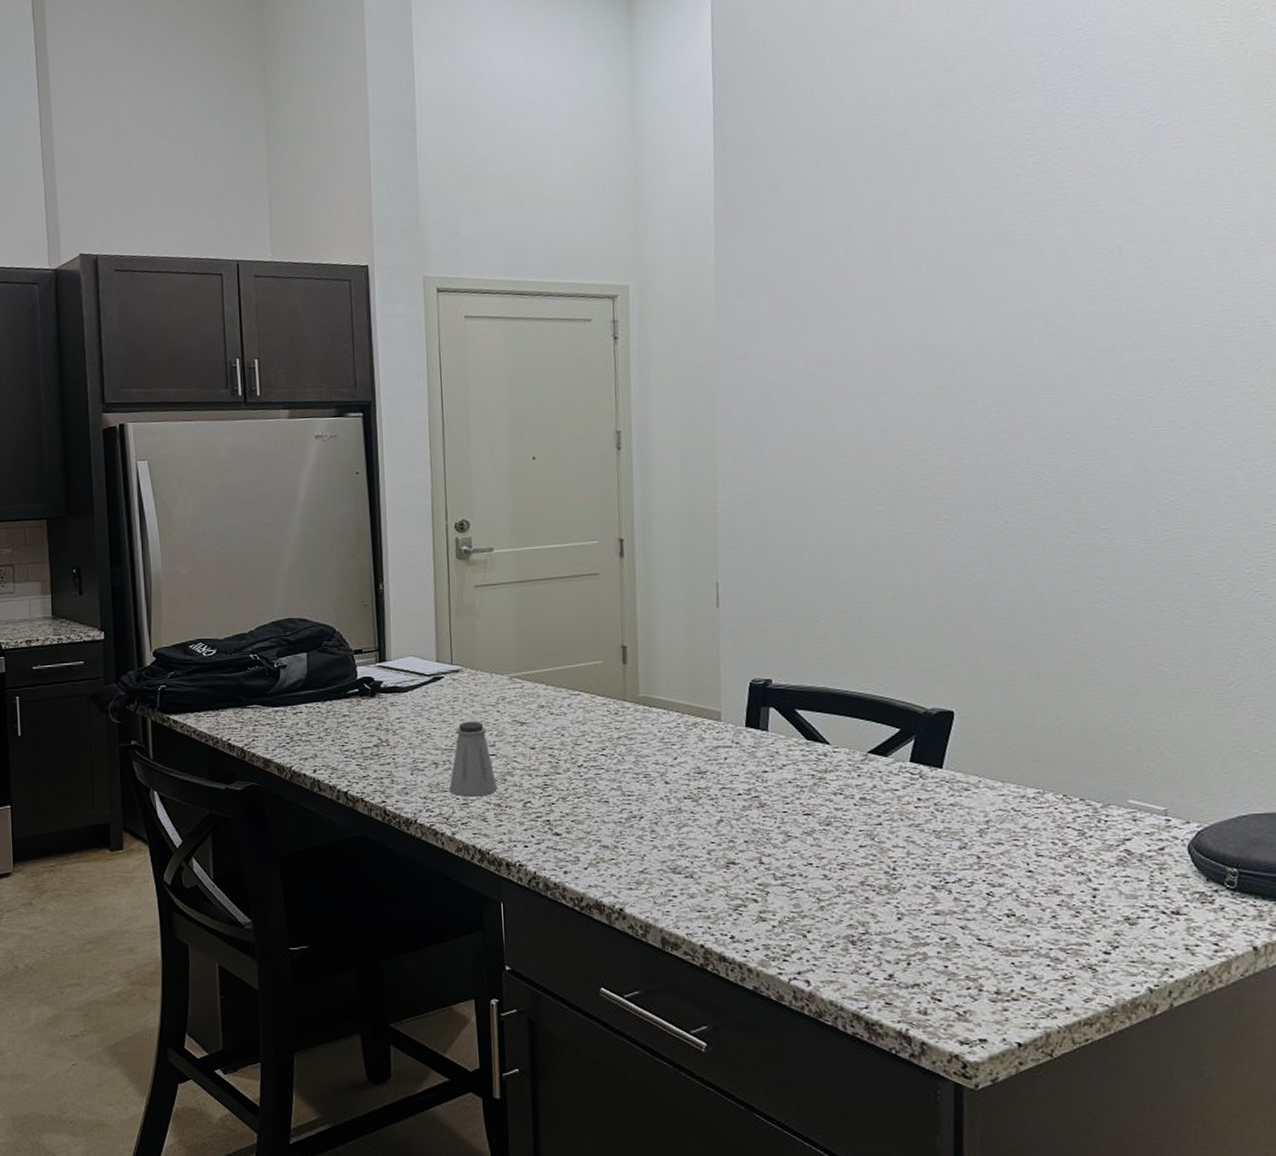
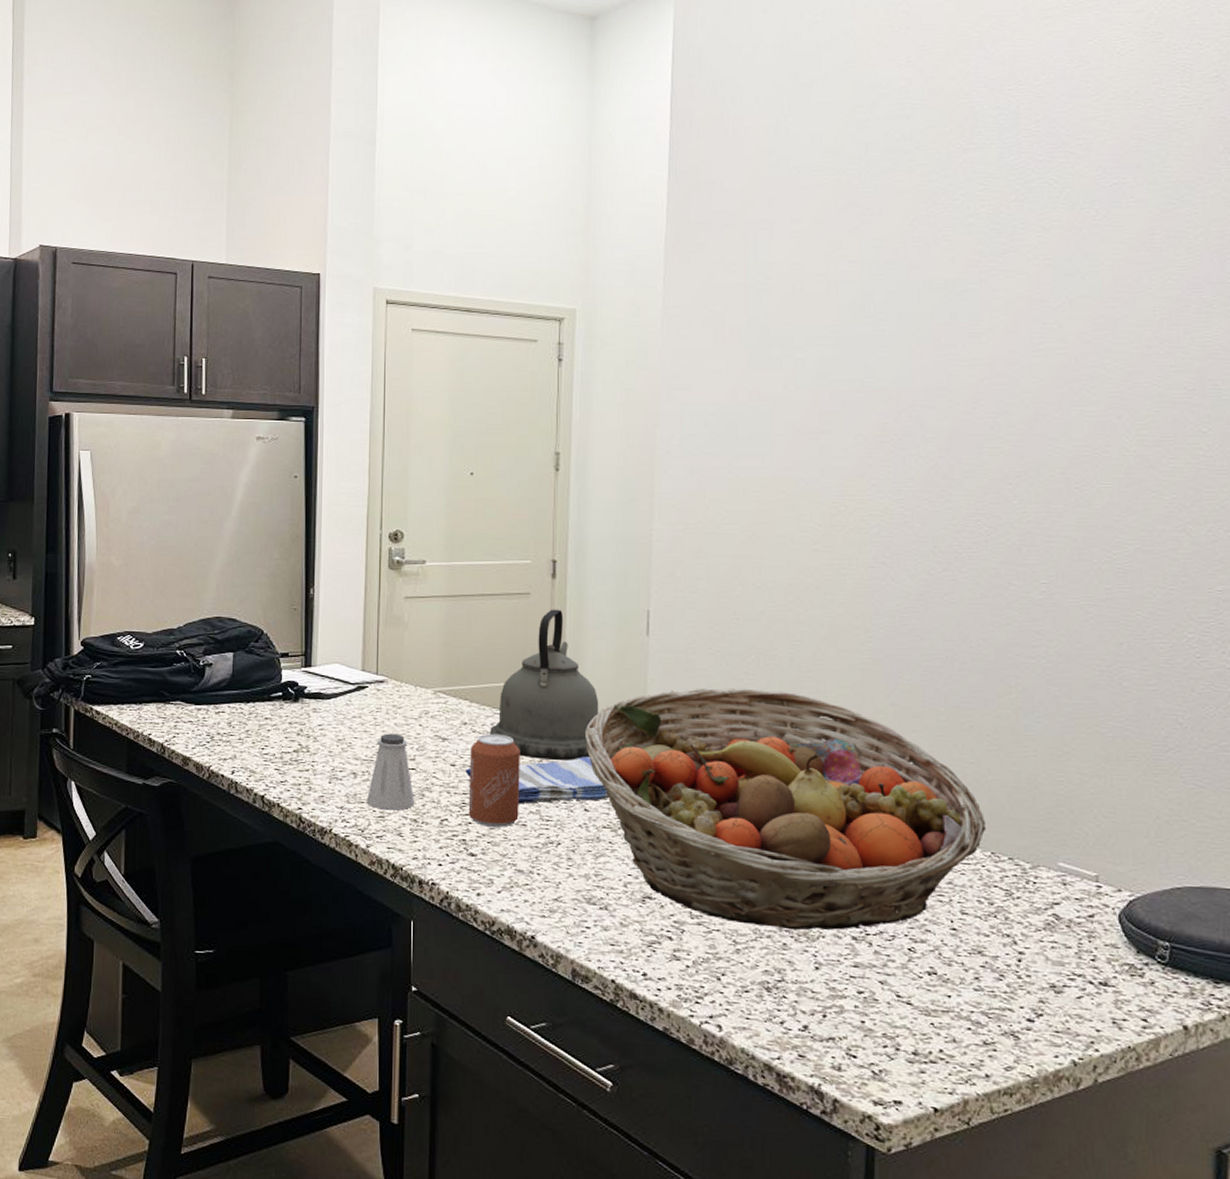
dish towel: none [545,731,689,782] -> present [465,757,610,804]
can: none [548,714,601,806] -> present [468,733,520,827]
kettle: none [567,587,674,736] -> present [490,609,599,761]
fruit basket: none [660,652,1058,884] -> present [584,688,987,931]

